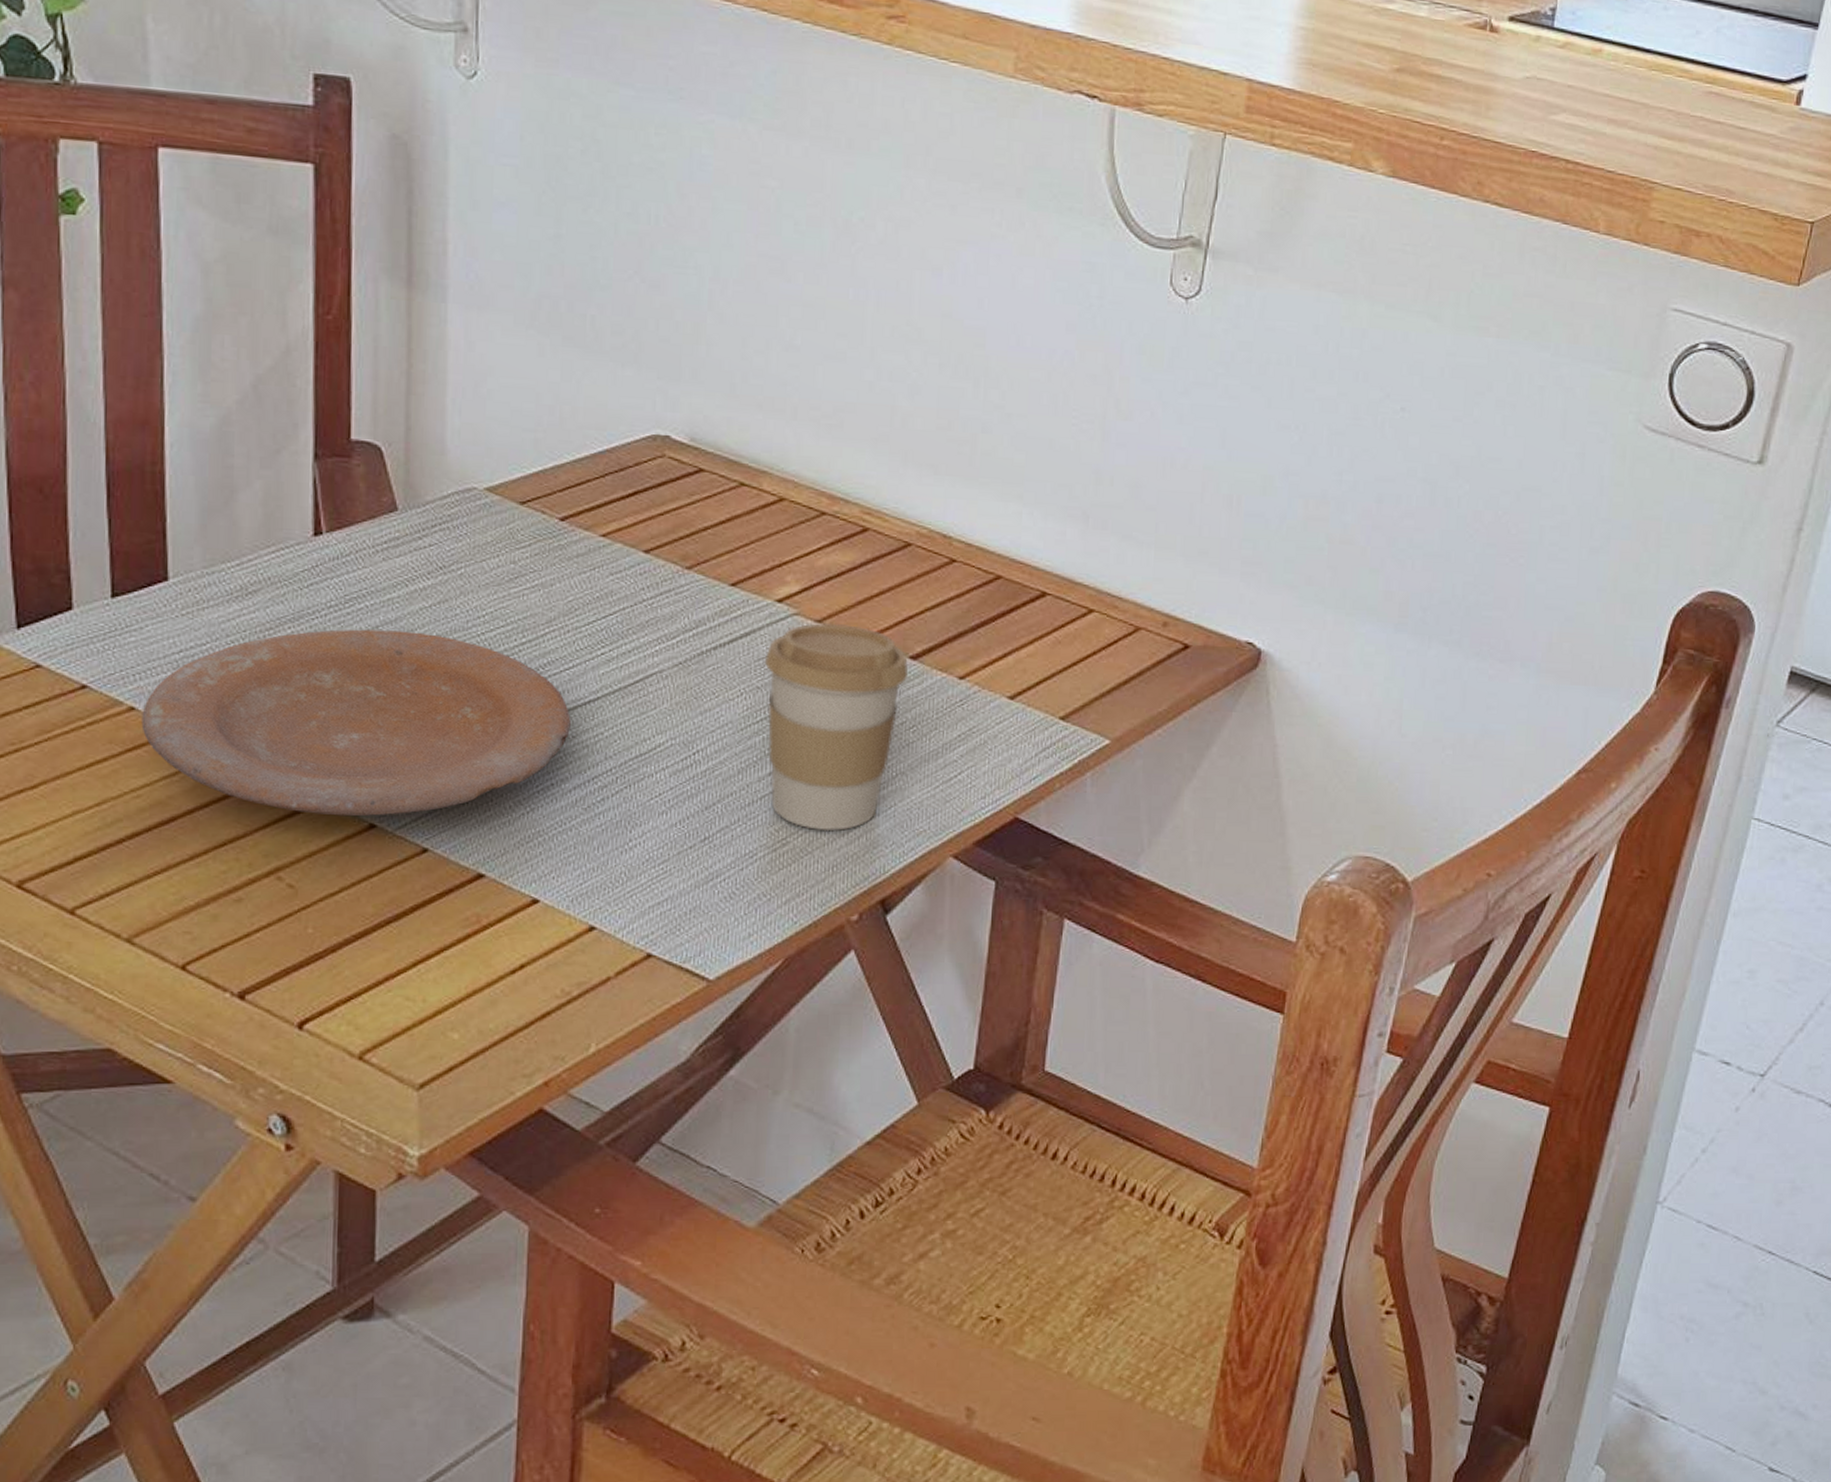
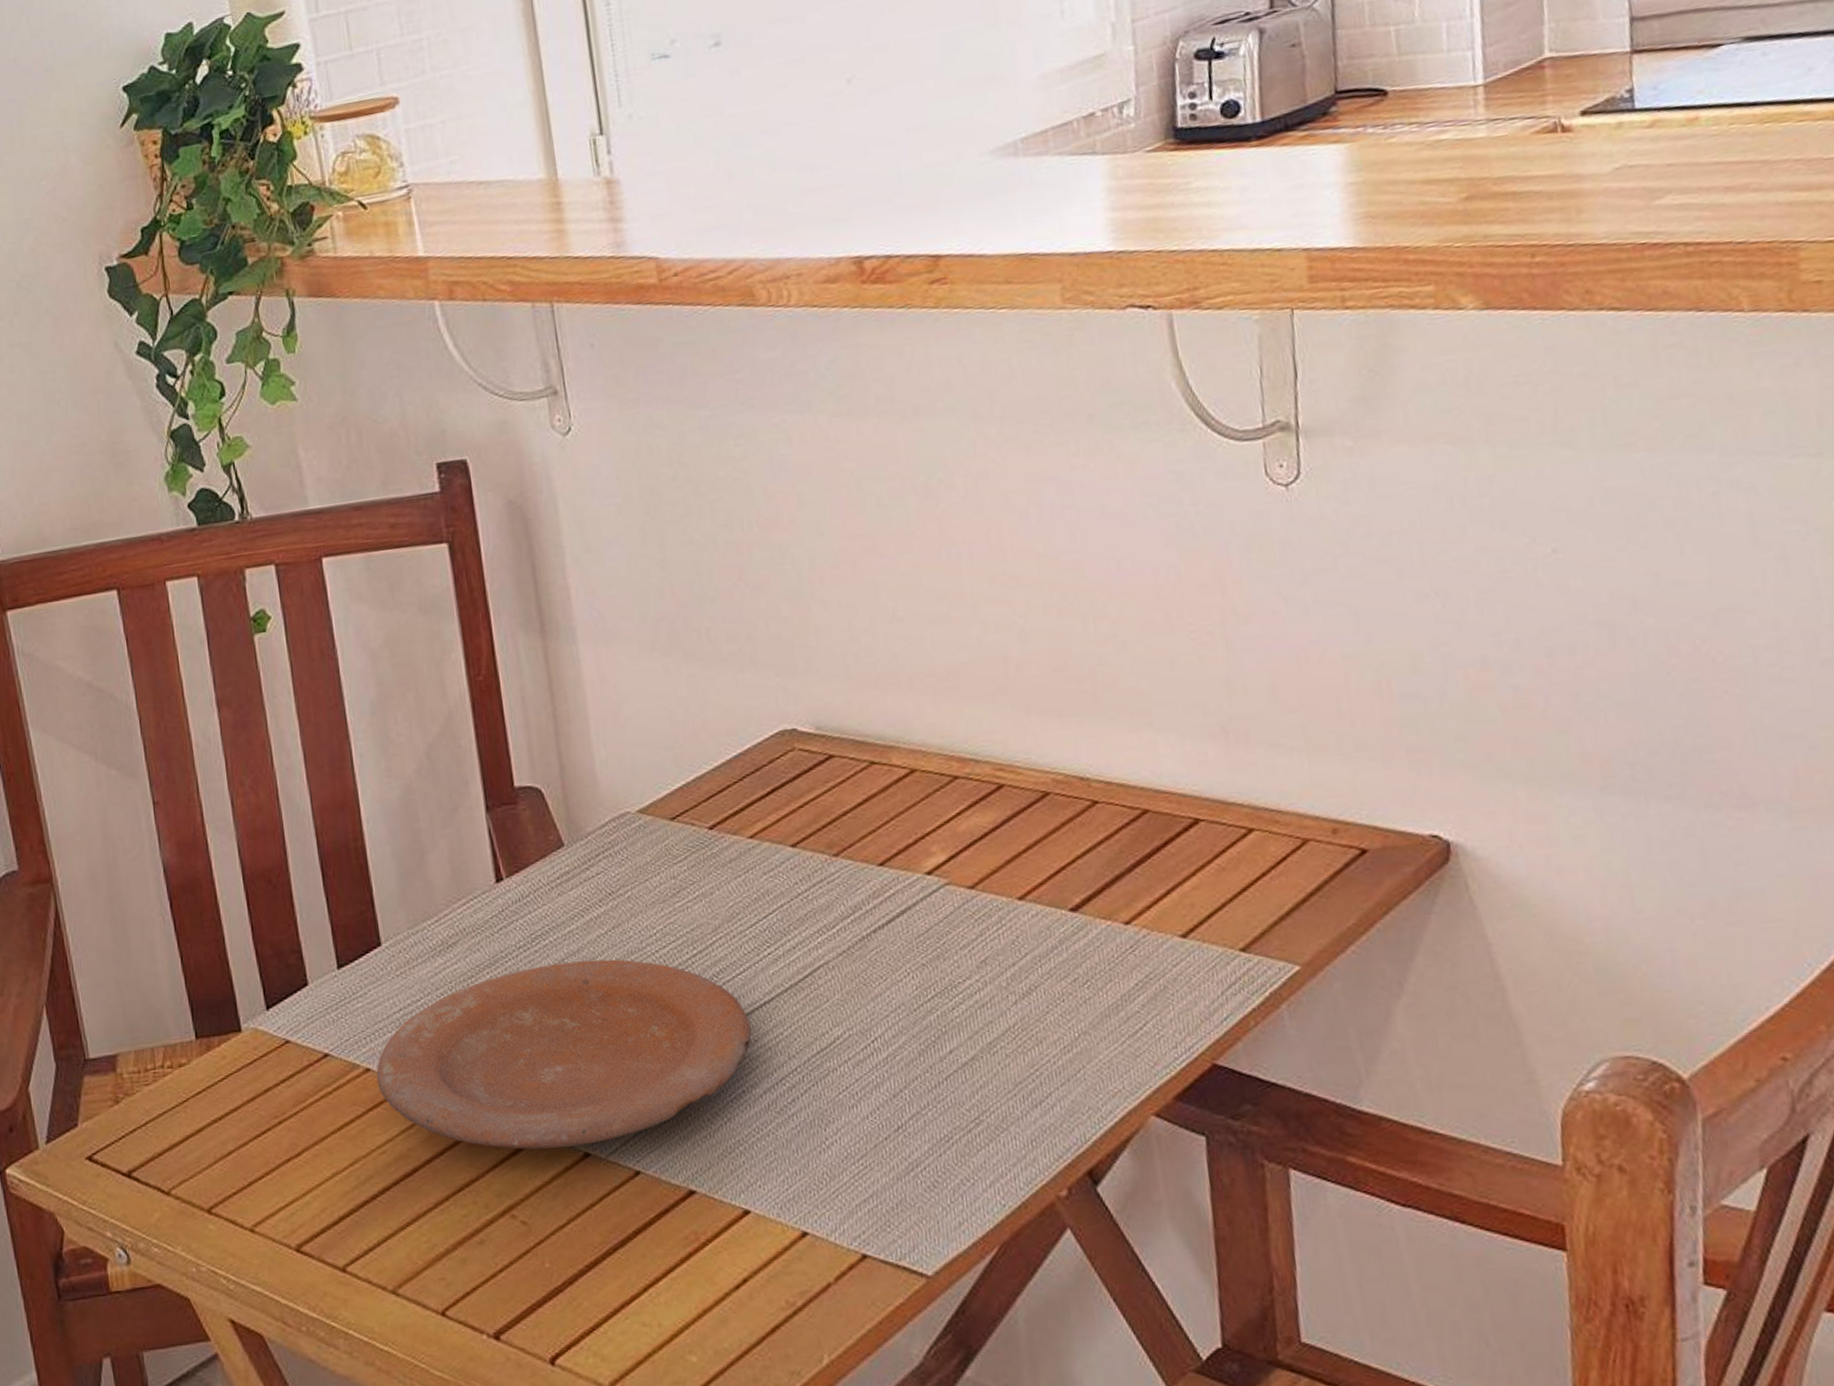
coffee cup: present [765,623,909,832] -> none [925,885,1072,1105]

